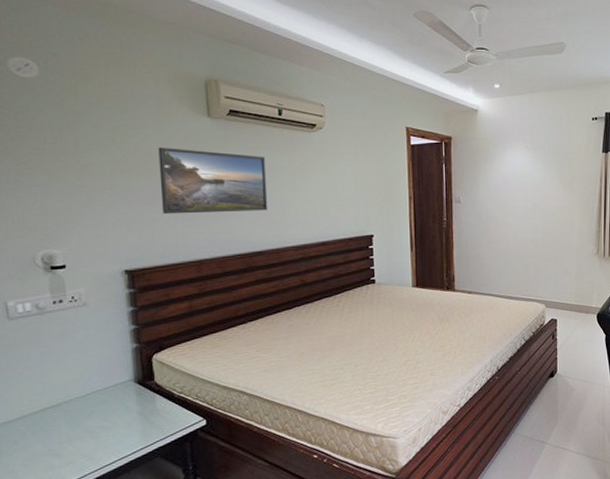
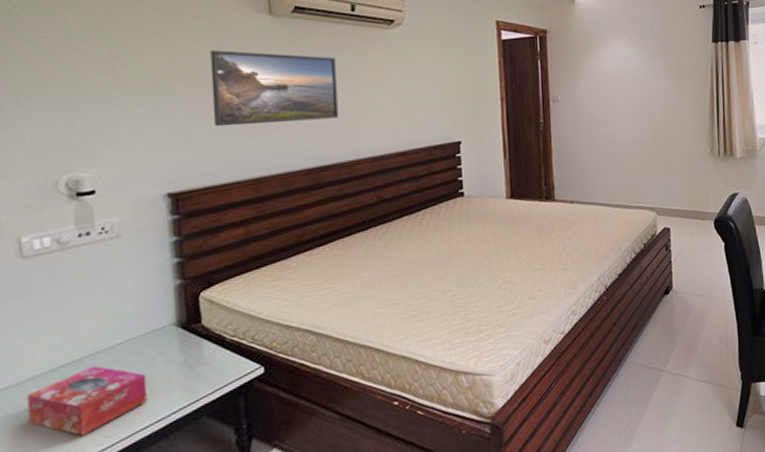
tissue box: none [17,410,112,467] -> present [27,365,148,436]

